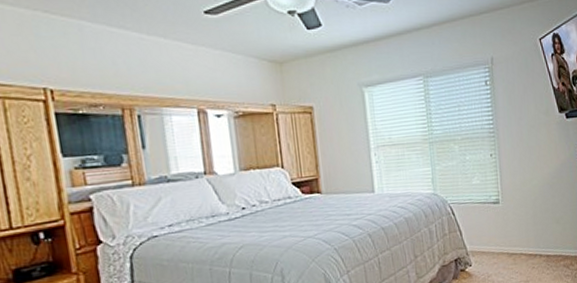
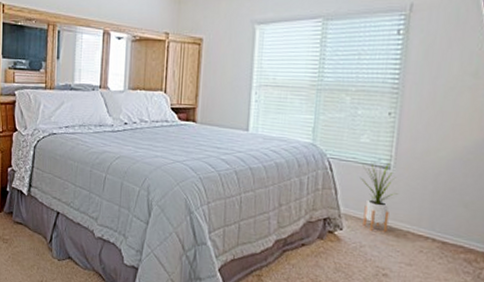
house plant: none [477,198,509,260] -> present [360,162,398,232]

